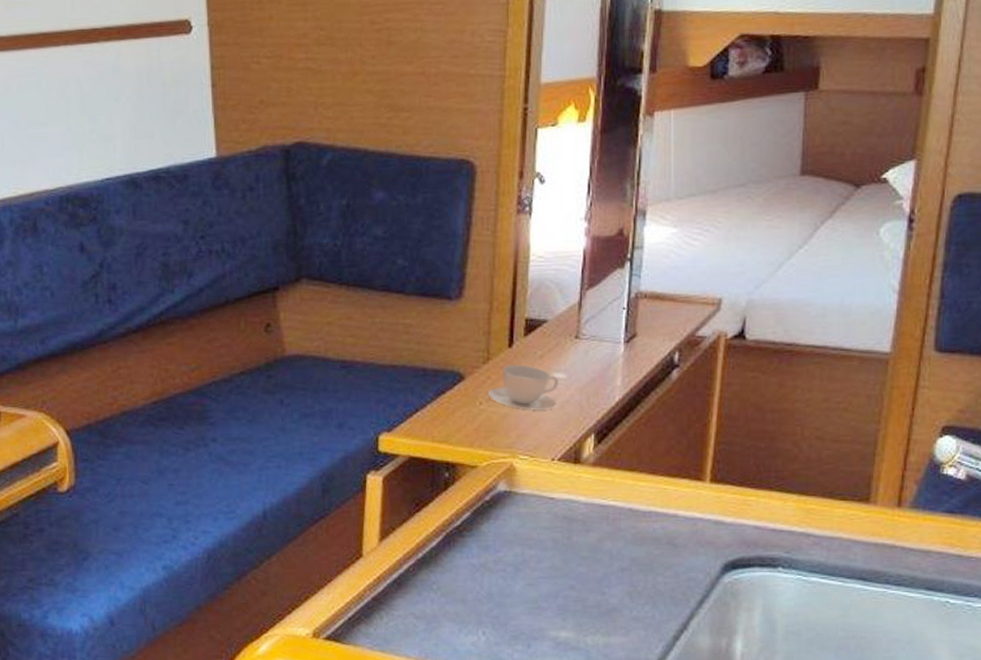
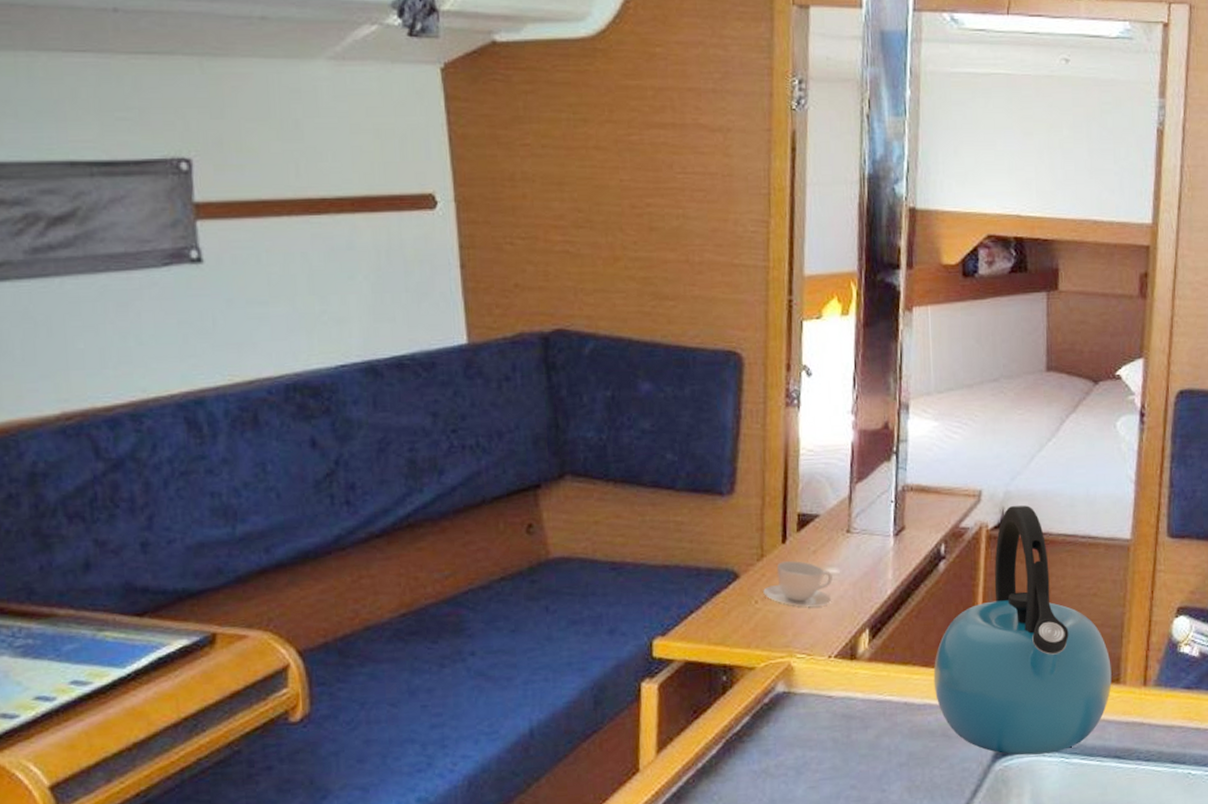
kettle: none [661,315,861,570] -> present [933,505,1112,756]

